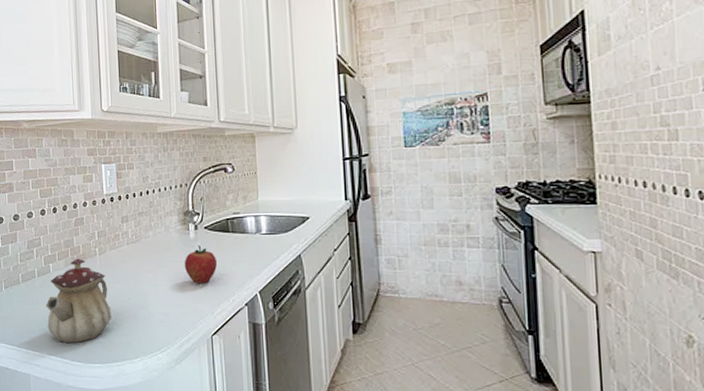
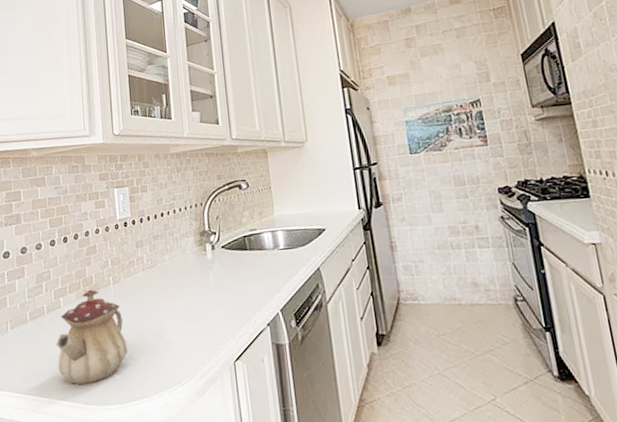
apple: present [184,245,217,284] -> none [202,265,236,307]

